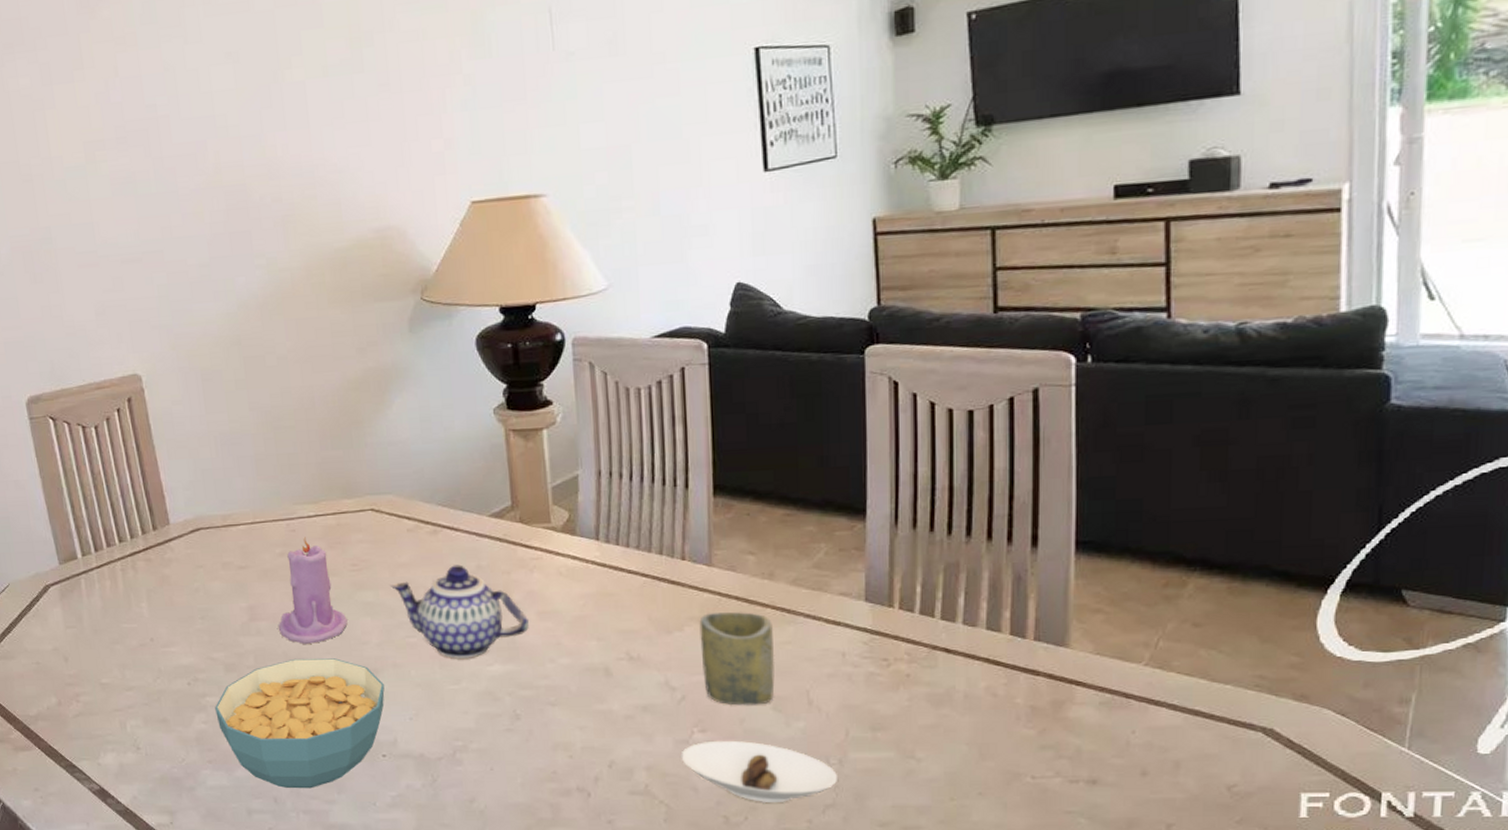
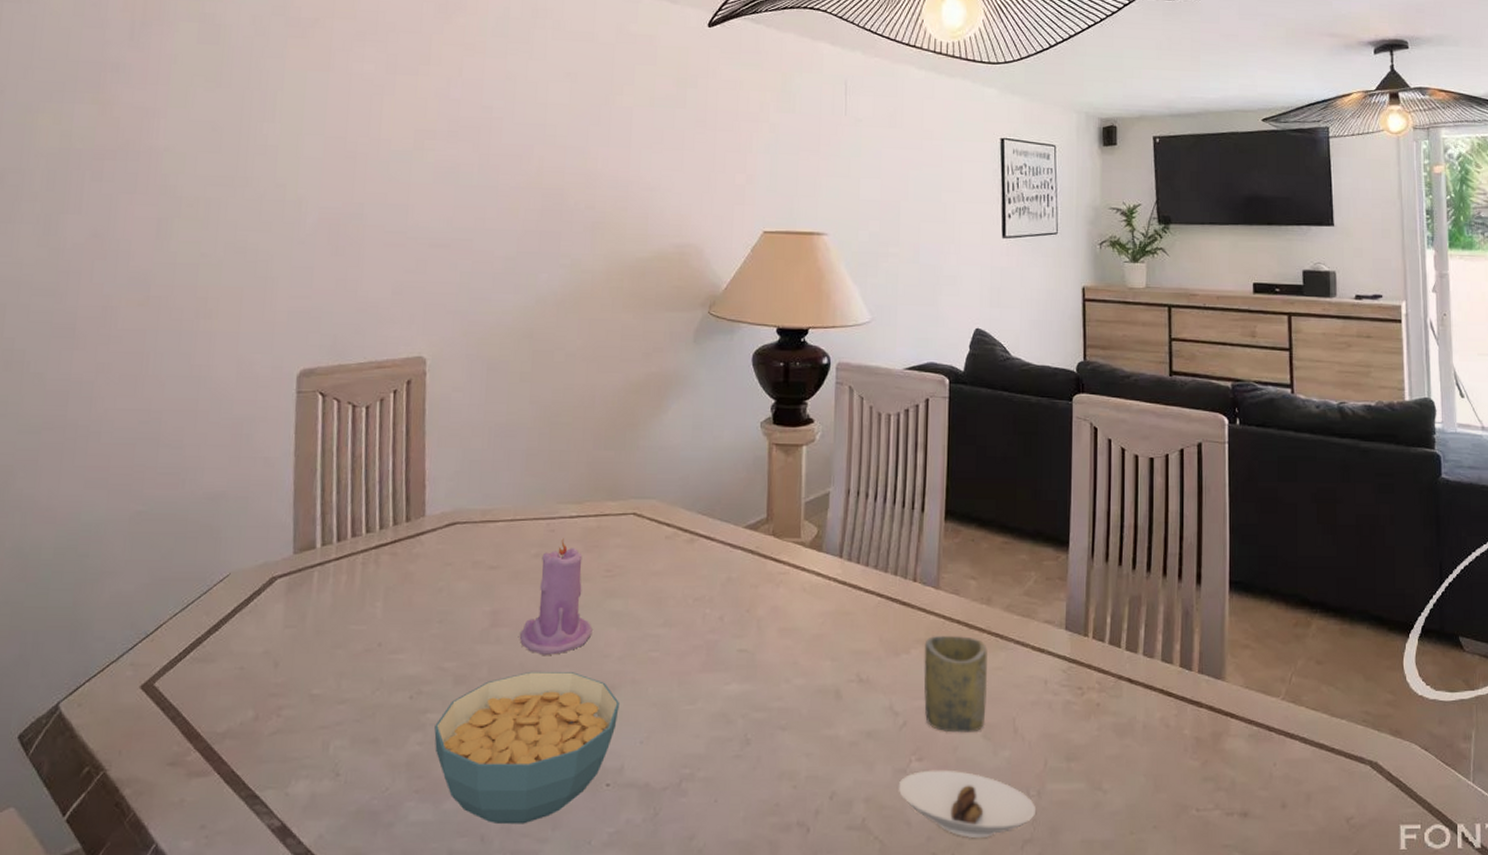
teapot: present [389,565,529,659] -> none [640,576,770,676]

